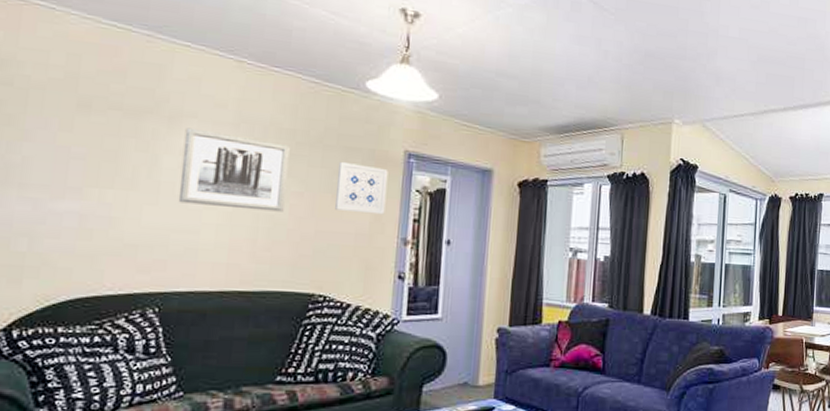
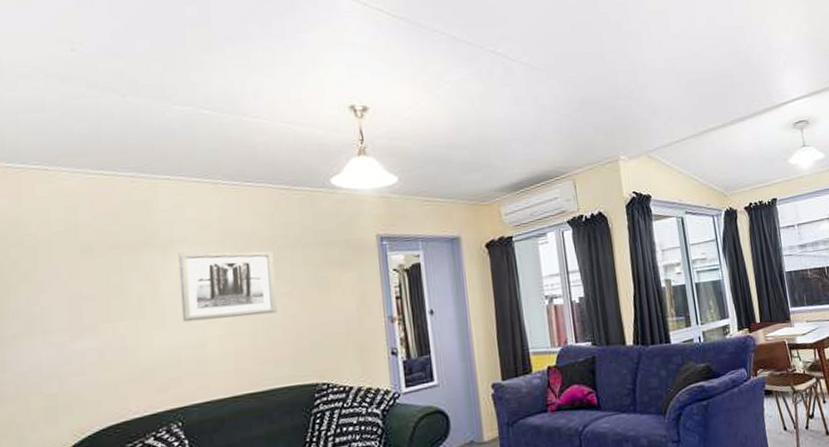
wall art: present [335,161,389,215] -> none [318,255,369,302]

